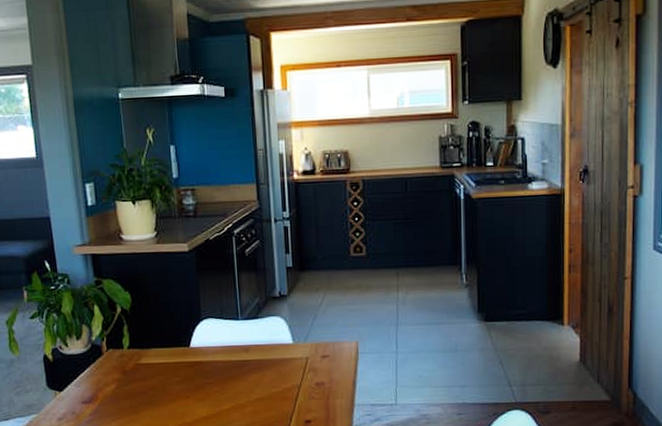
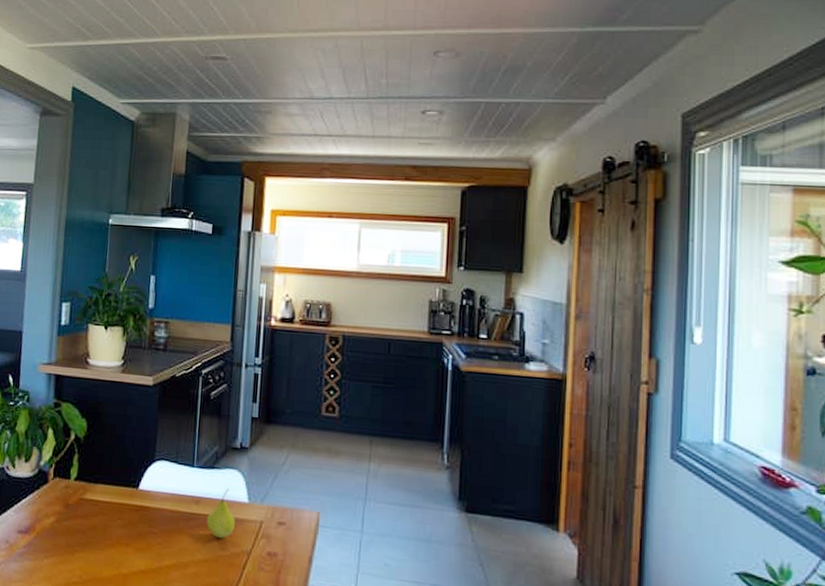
fruit: none [257,334,283,379] -> present [207,489,235,539]

